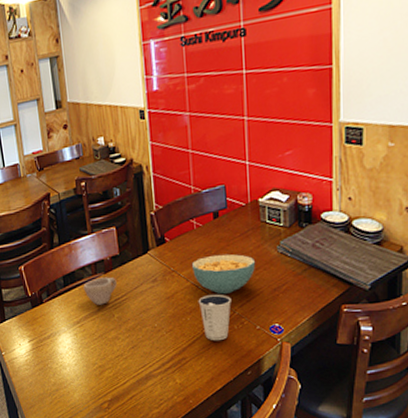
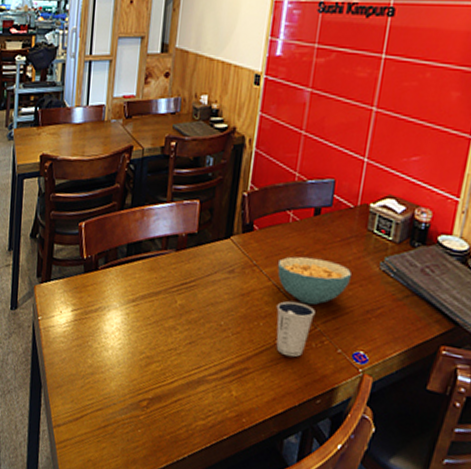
cup: present [83,277,117,305] -> none [148,254,188,287]

